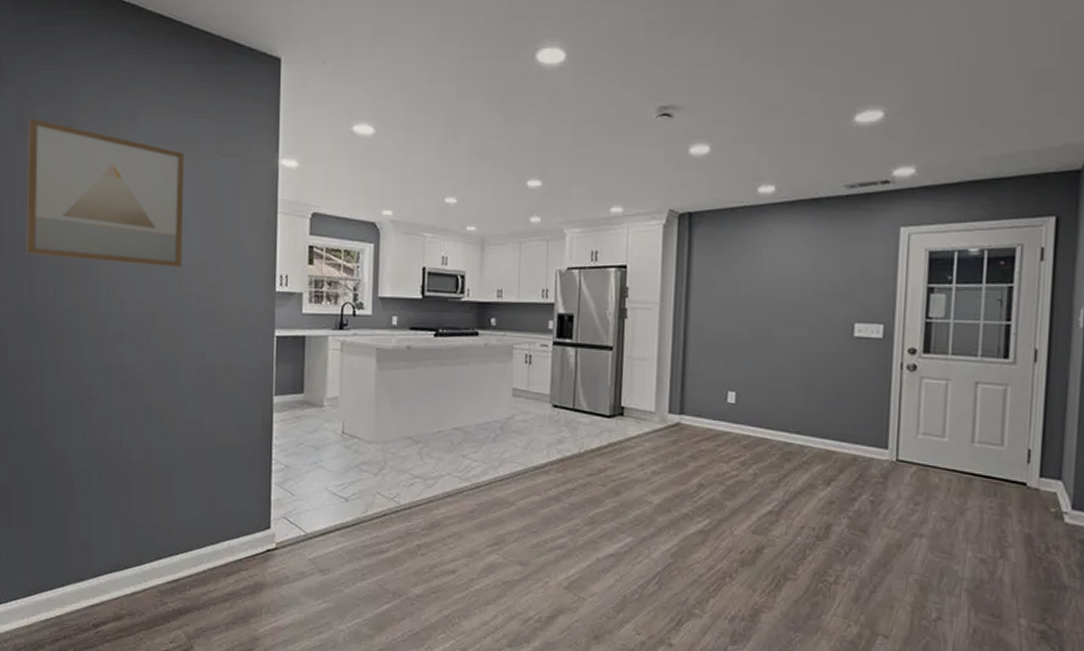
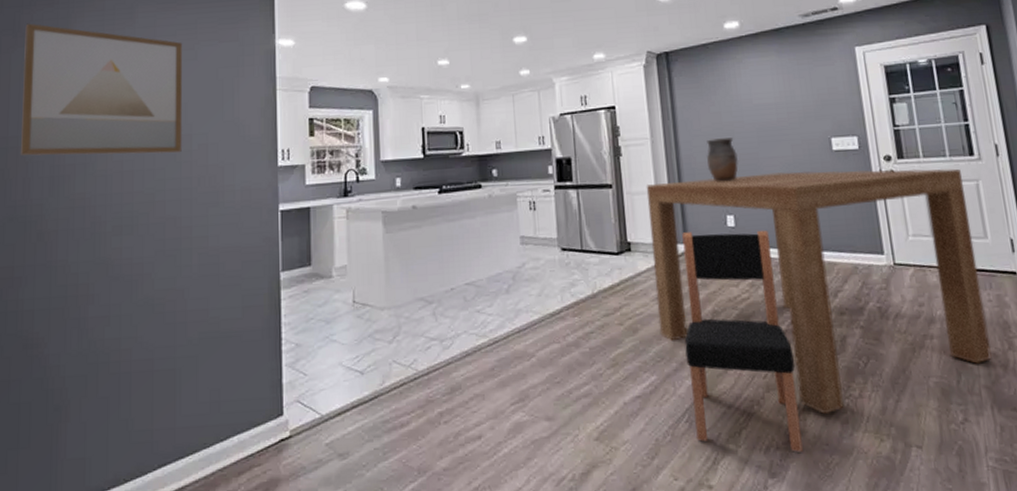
table: none [641,351,990,595] -> present [646,168,992,415]
dining chair: none [664,403,774,626] -> present [682,230,803,452]
vase: none [715,311,751,357] -> present [707,137,739,182]

